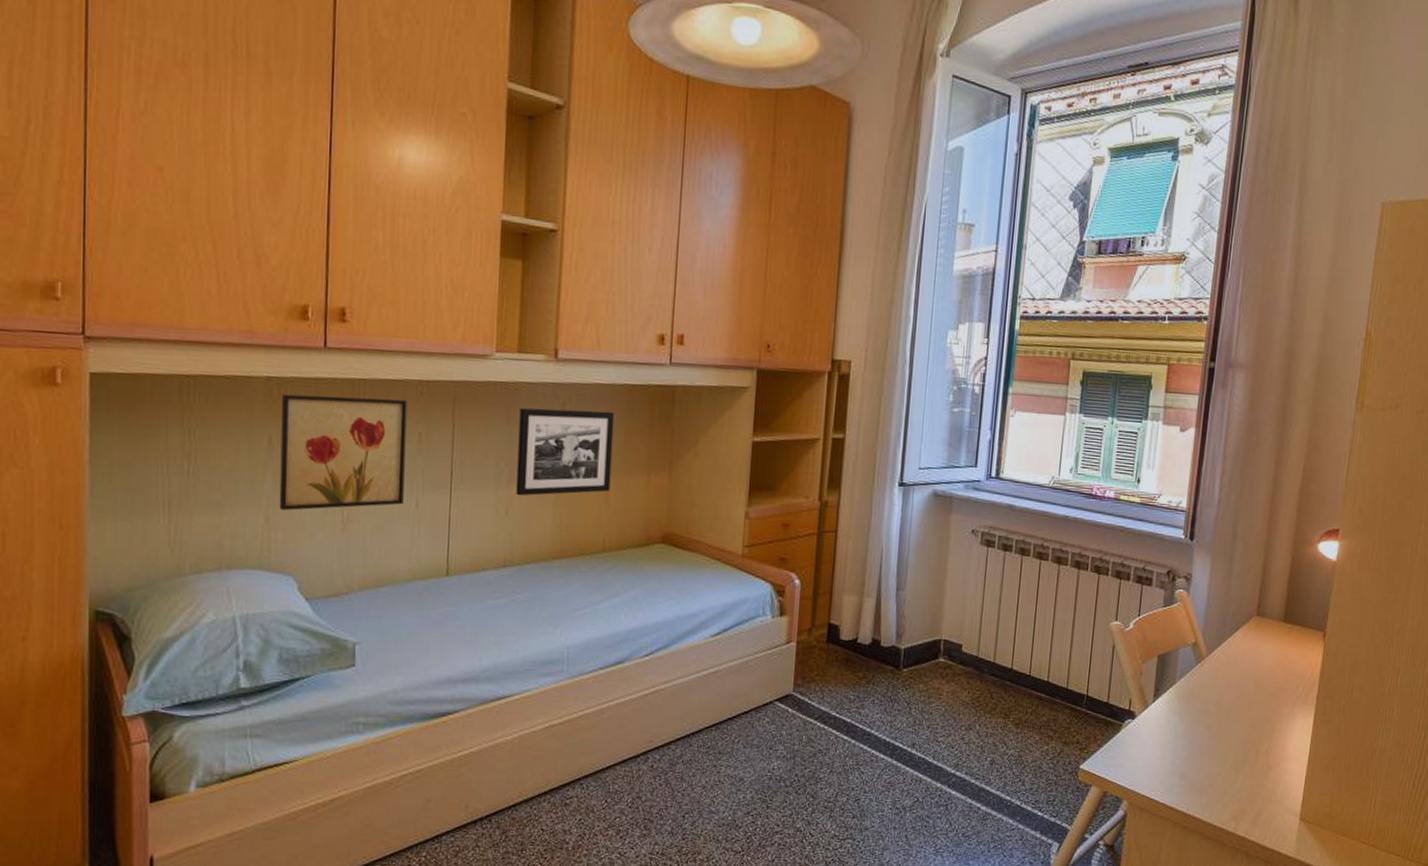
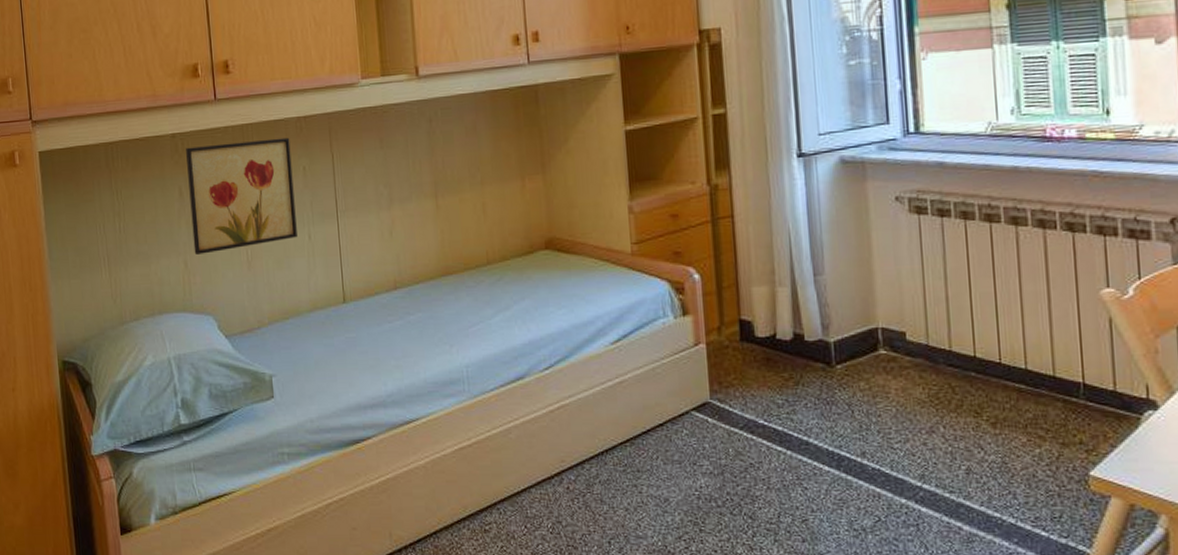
picture frame: present [516,408,615,496] -> none [390,120,487,217]

